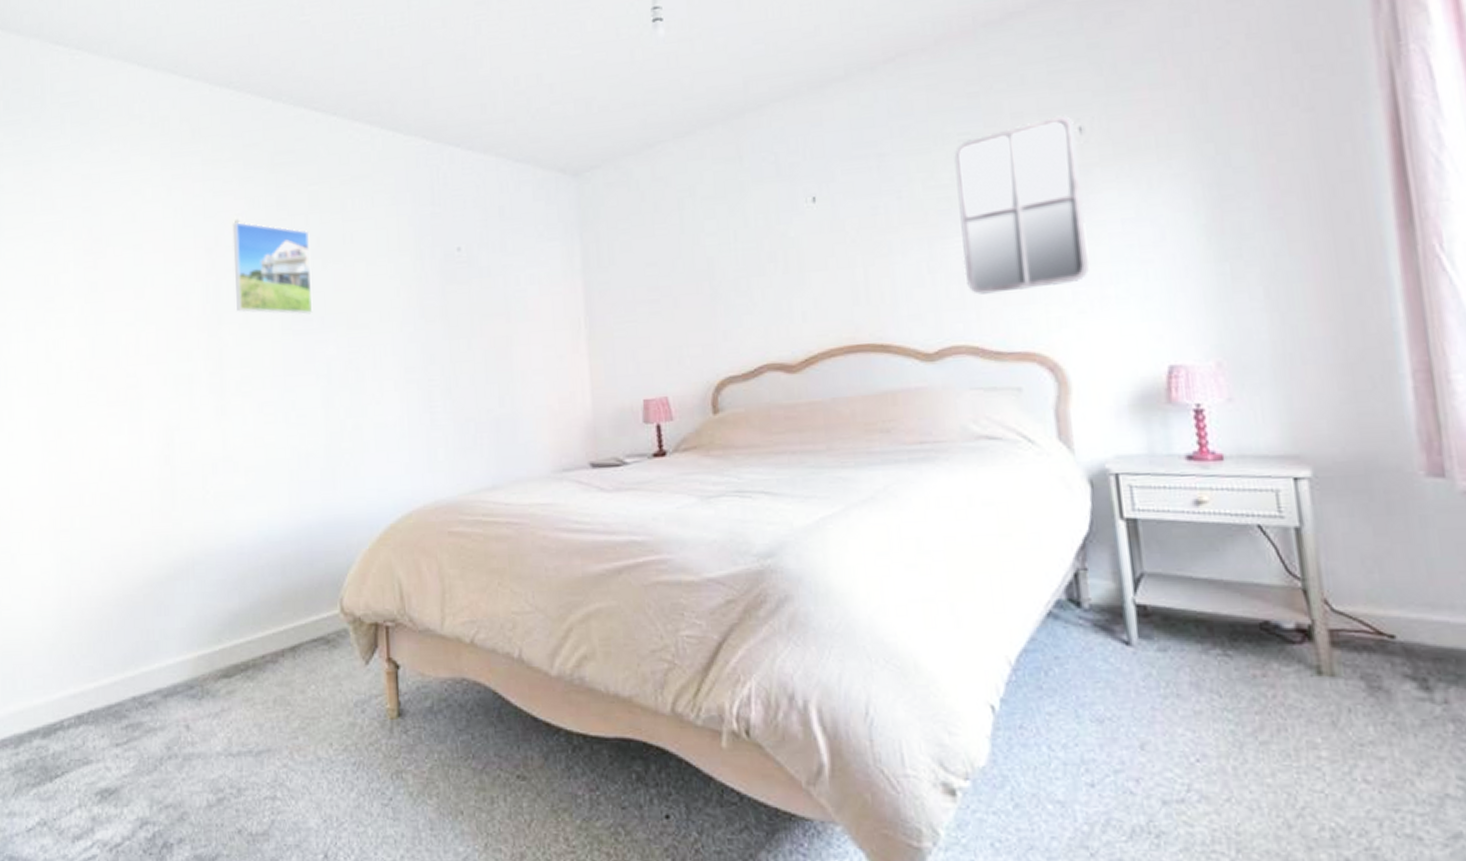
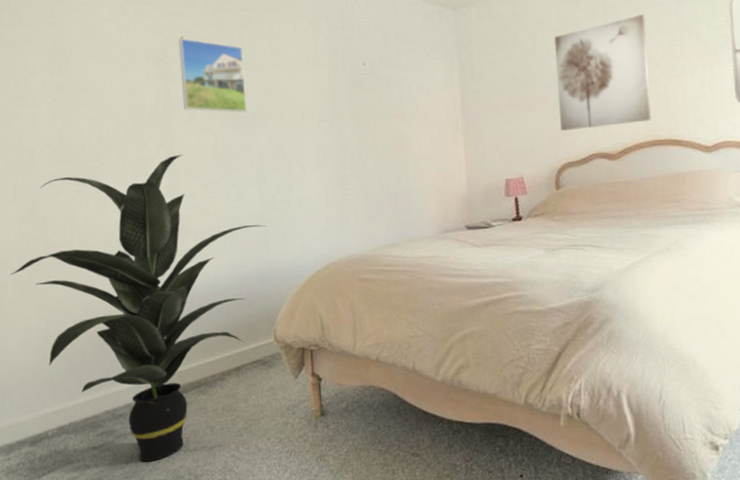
indoor plant: none [28,368,334,768] -> present [10,154,267,462]
wall art: none [709,173,846,333] -> present [554,14,651,131]

